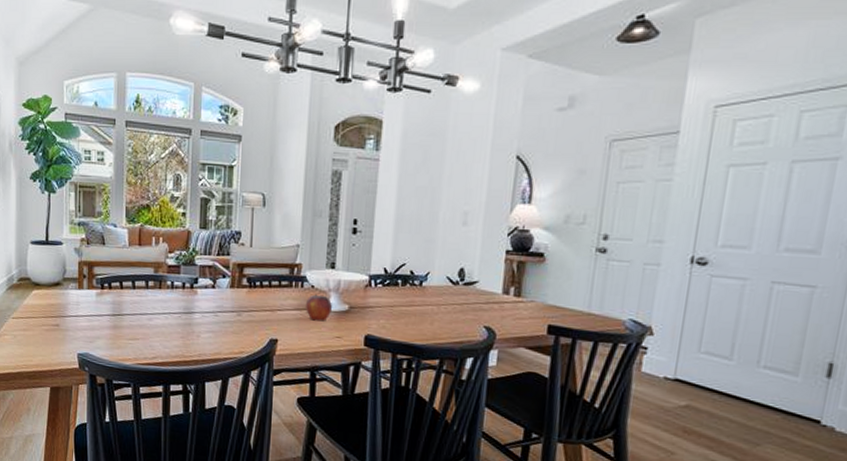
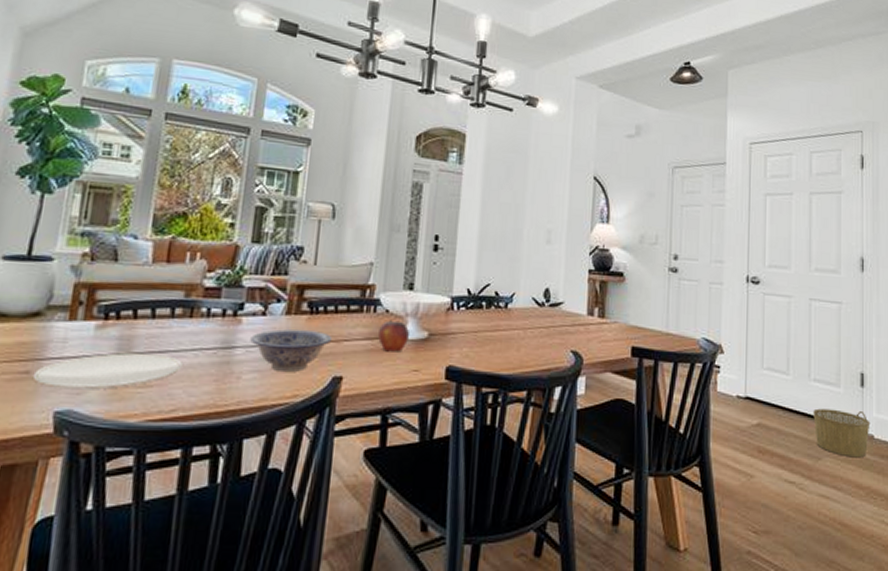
plate: none [61,314,157,340] -> present [32,352,183,390]
bowl: none [205,299,268,334] -> present [250,329,333,372]
basket: none [756,395,833,449] -> present [813,408,870,458]

